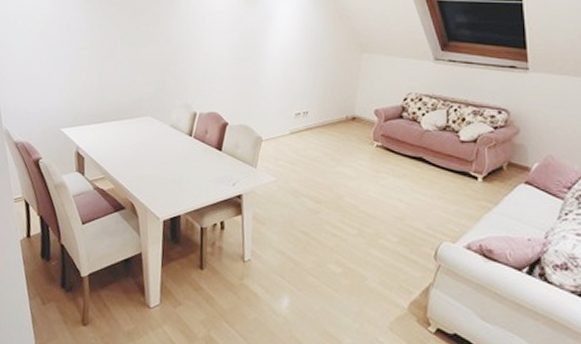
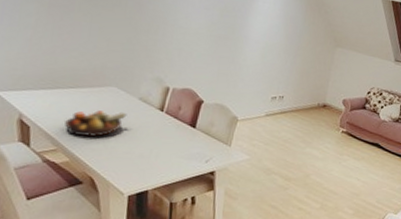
fruit bowl: none [110,139,161,165] -> present [65,110,127,137]

